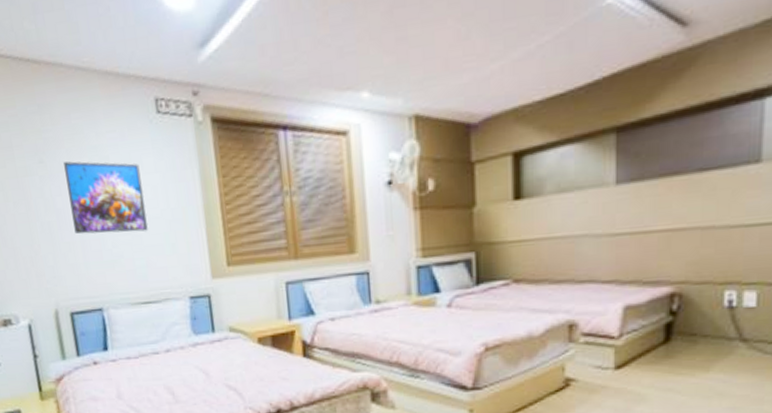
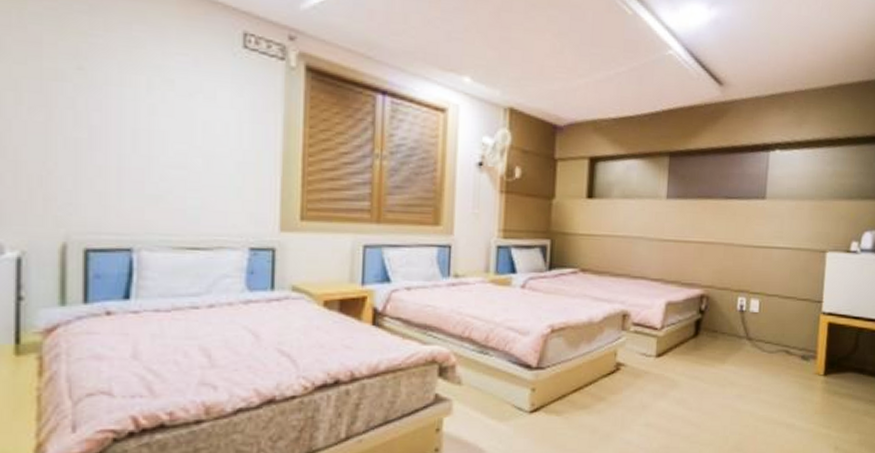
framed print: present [64,161,148,234] -> none [111,75,211,169]

